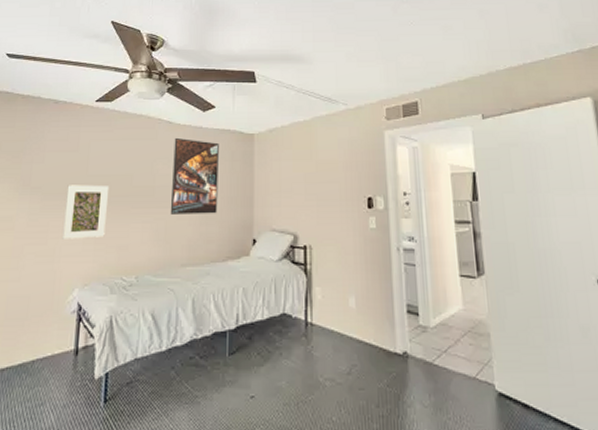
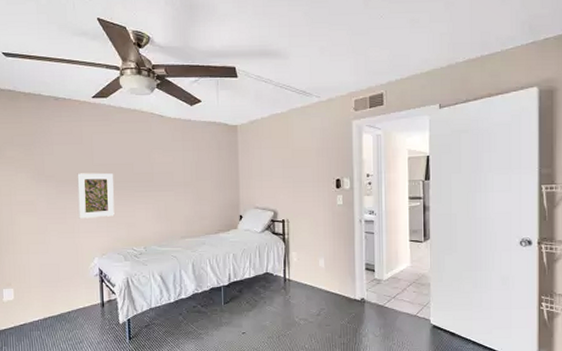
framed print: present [170,137,219,214] -> none [167,129,209,197]

